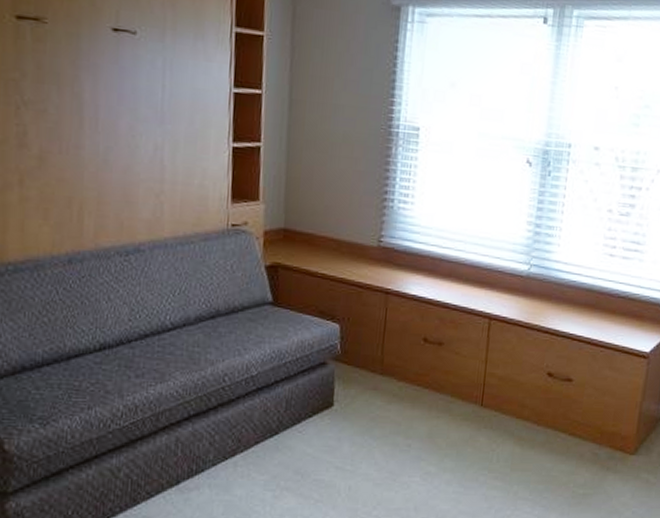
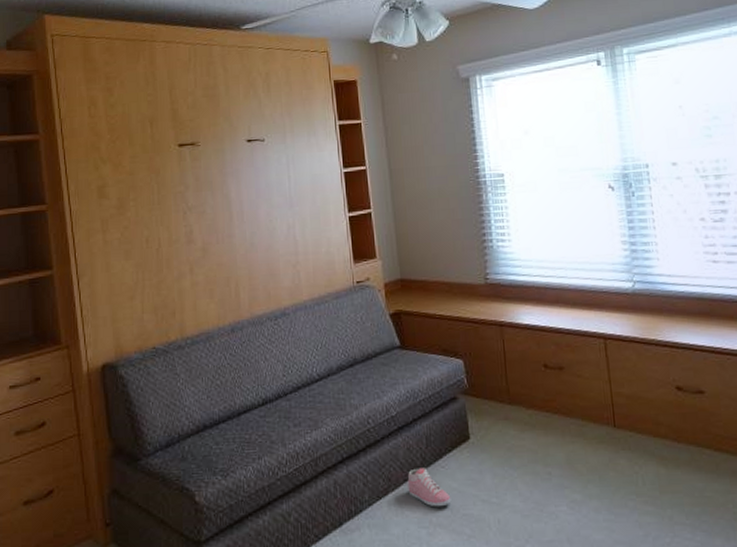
sneaker: none [258,431,304,471] -> present [407,468,452,507]

